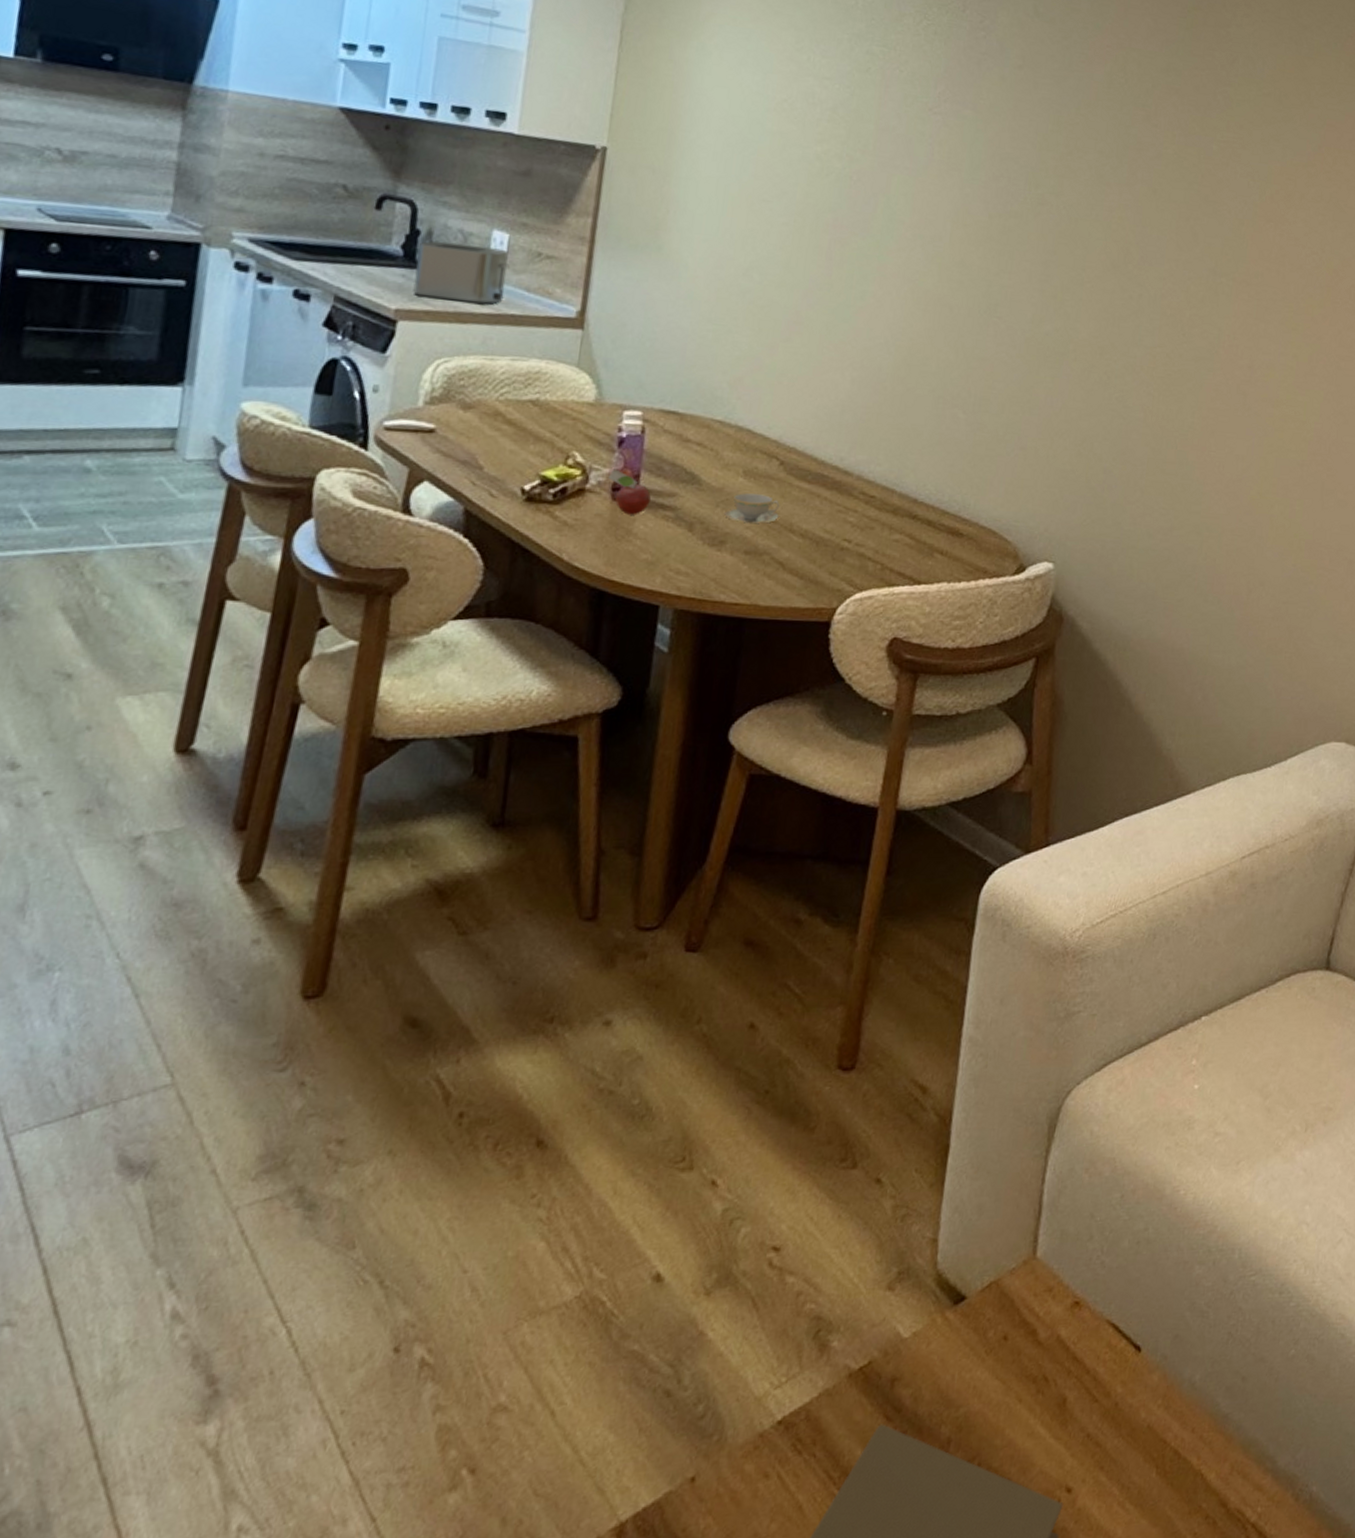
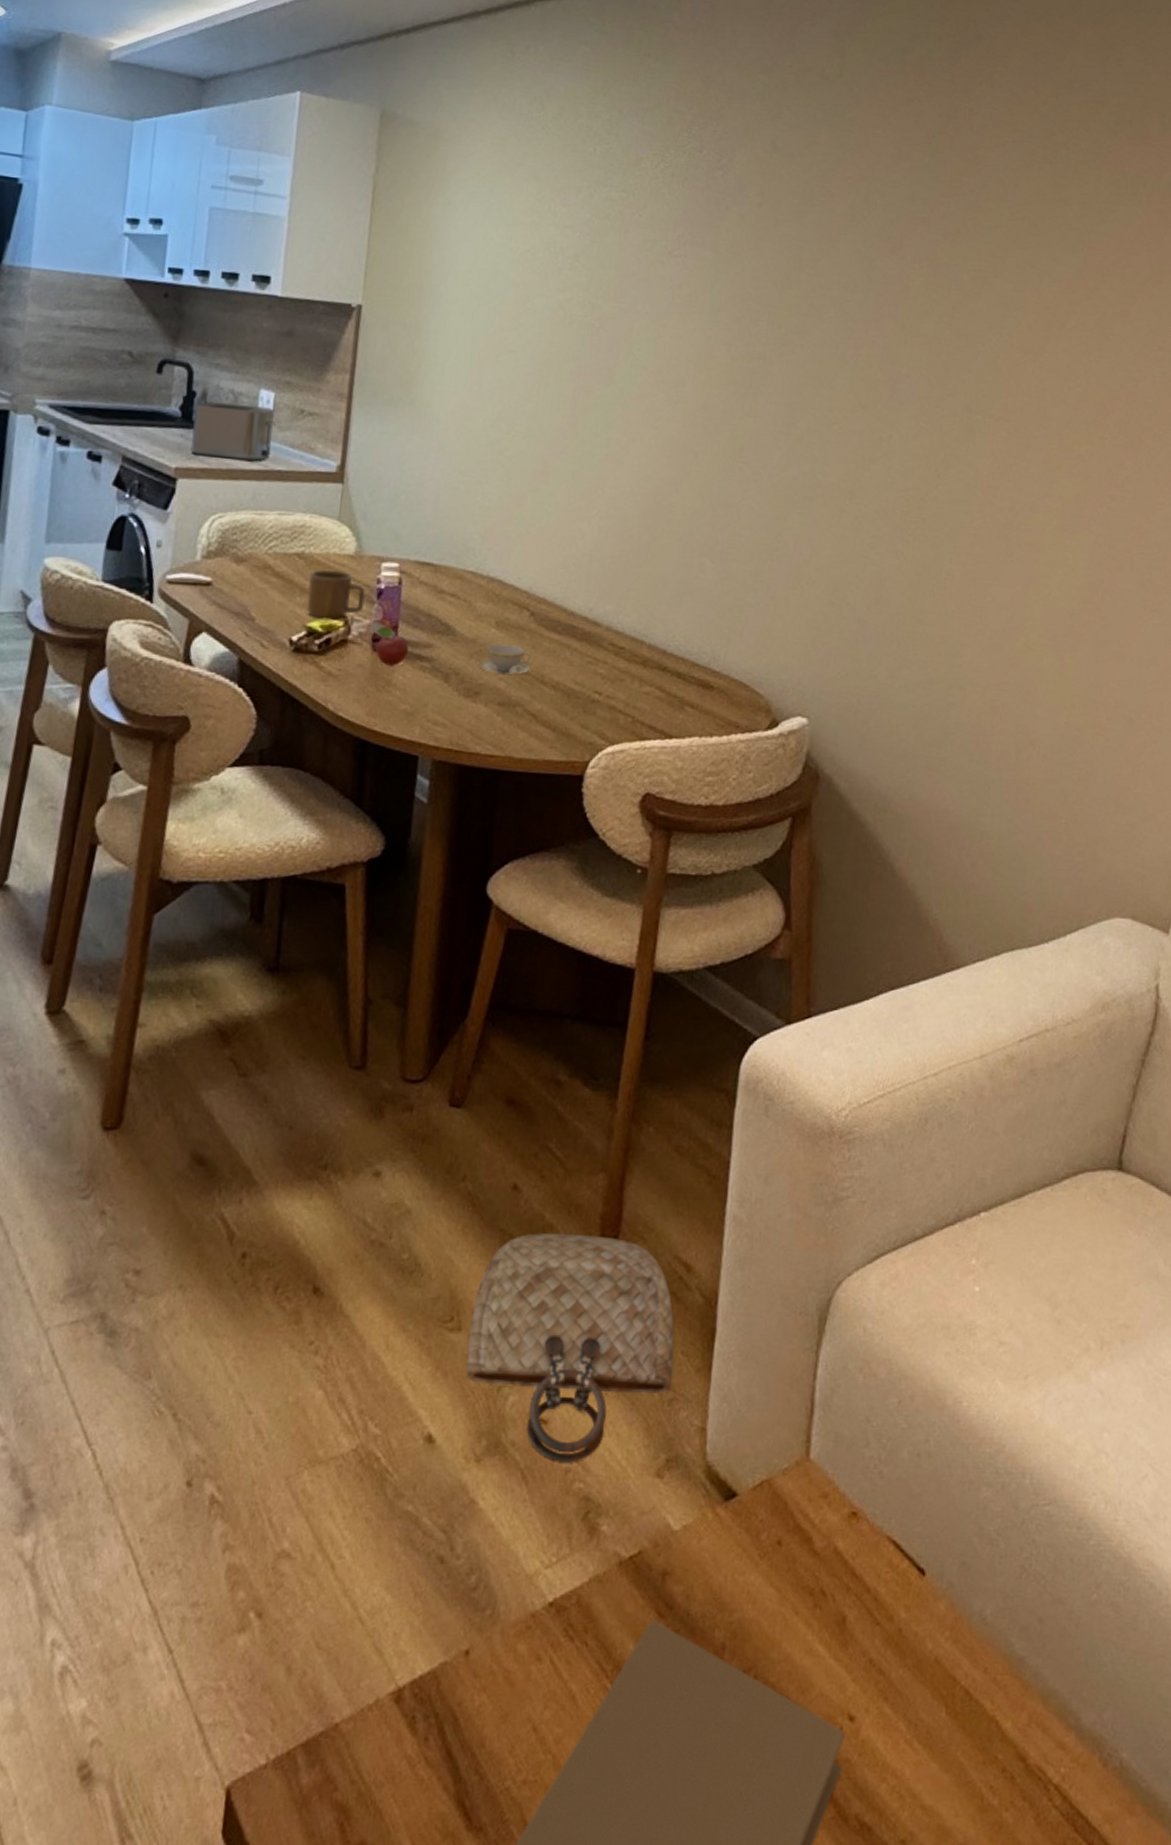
mug: none [541,416,606,470] -> present [307,569,366,621]
handbag: none [696,1066,909,1285] -> present [465,1233,674,1461]

